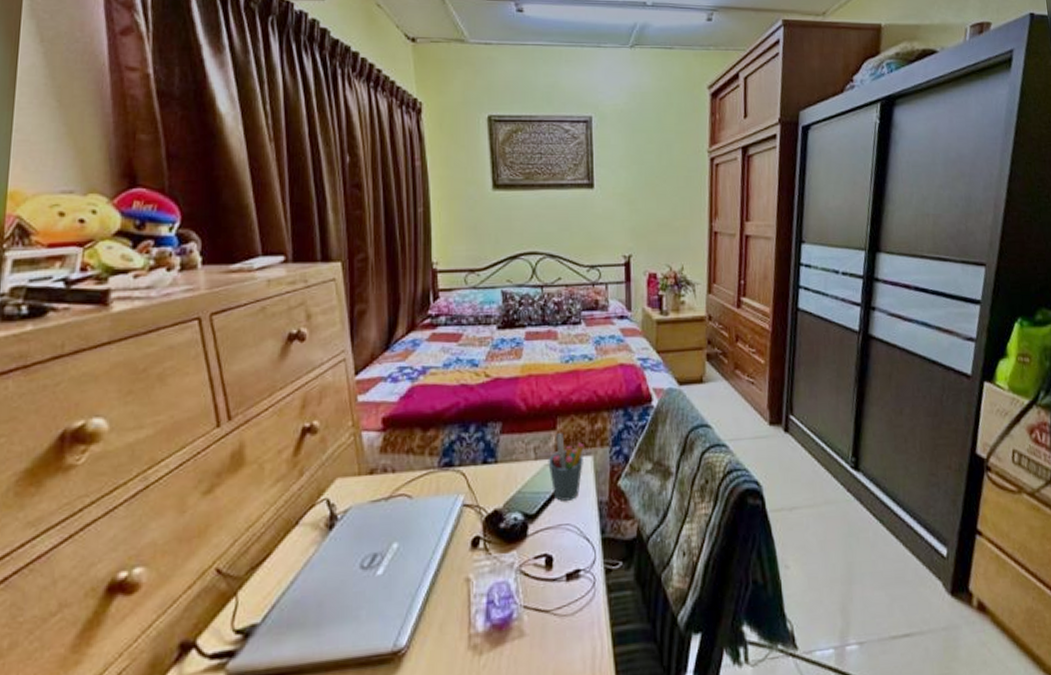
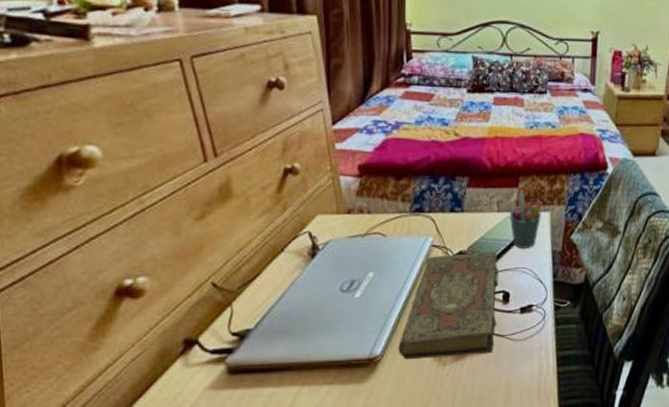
book: none [426,508,540,651] -> present [398,252,498,360]

